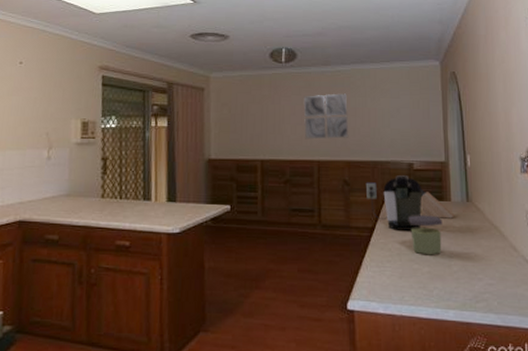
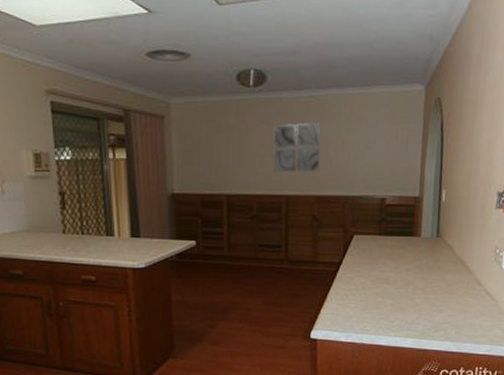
coffee maker: present [365,175,423,232] -> none [335,211,393,267]
jar: present [409,215,442,255] -> none [376,250,410,289]
knife block: present [420,189,454,219] -> none [389,224,422,254]

